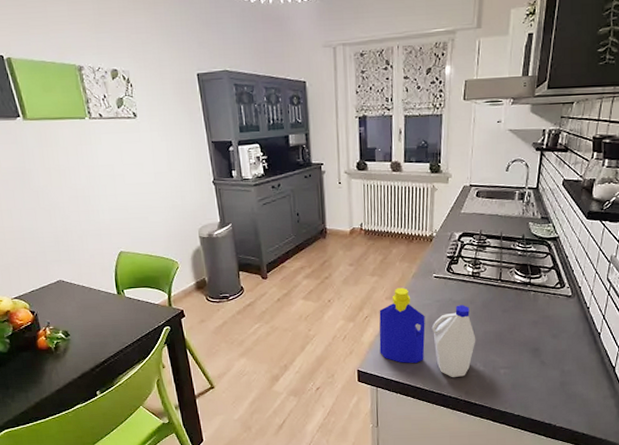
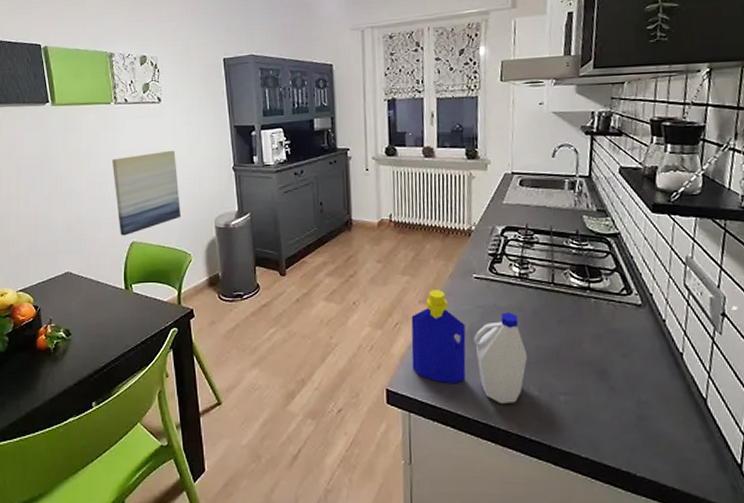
wall art: none [93,165,165,246] -> present [112,150,181,236]

